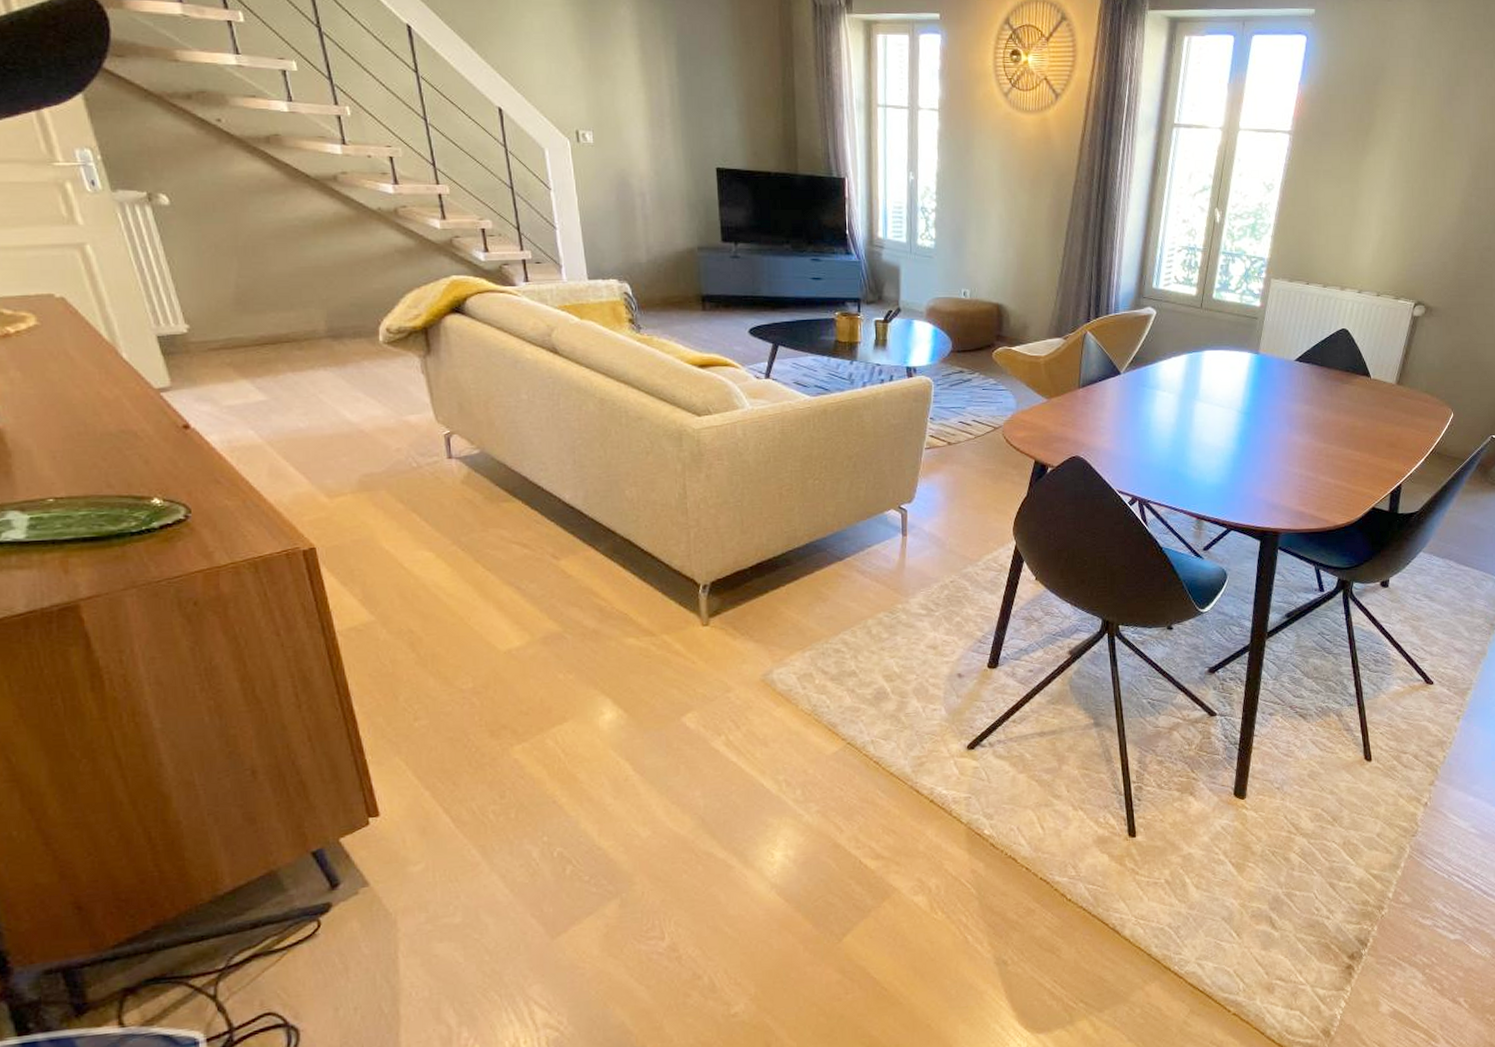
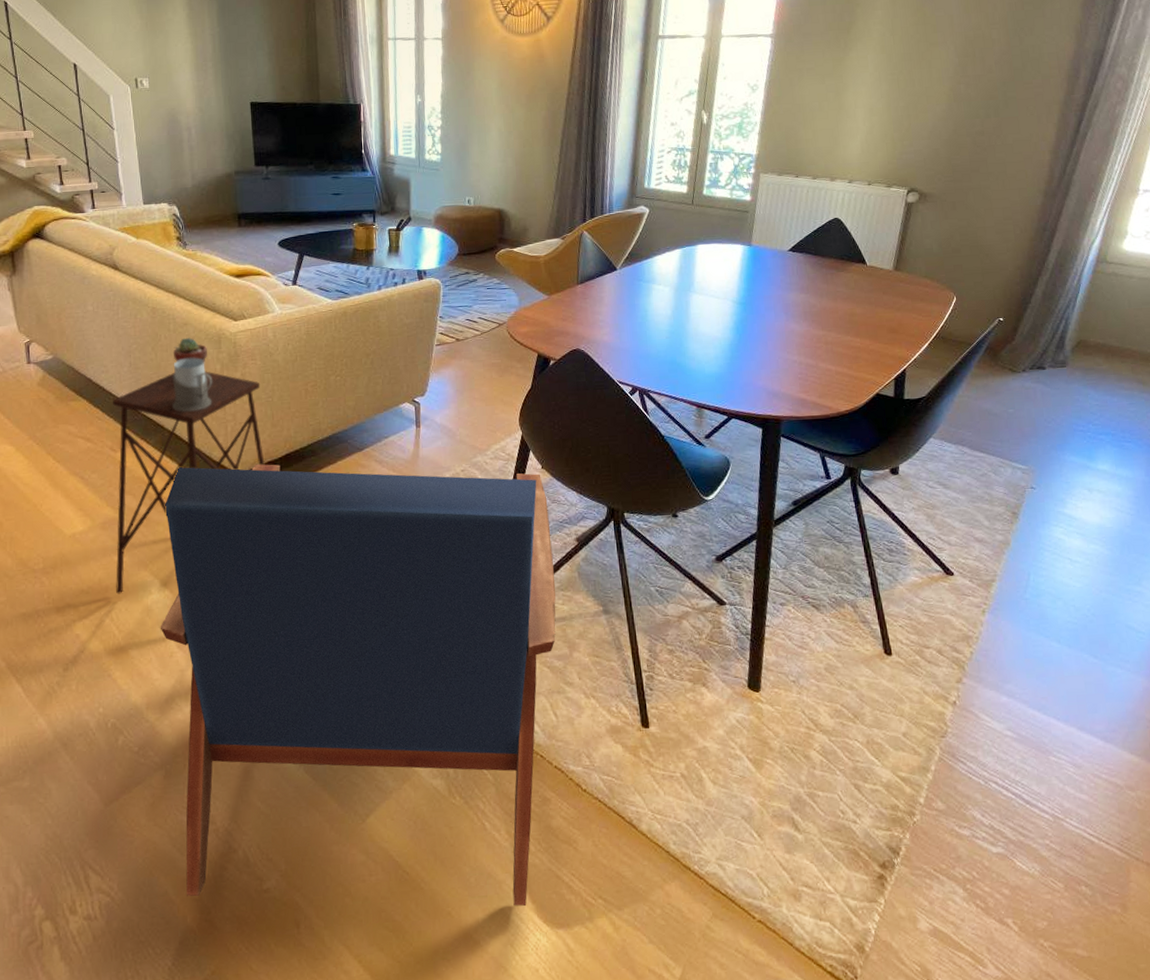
side table: none [554,471,733,715] -> present [113,371,265,594]
armchair: none [613,573,1047,1026] -> present [160,463,556,907]
potted succulent: none [625,433,666,463] -> present [173,337,207,364]
mug: none [625,456,673,516] -> present [172,357,213,412]

